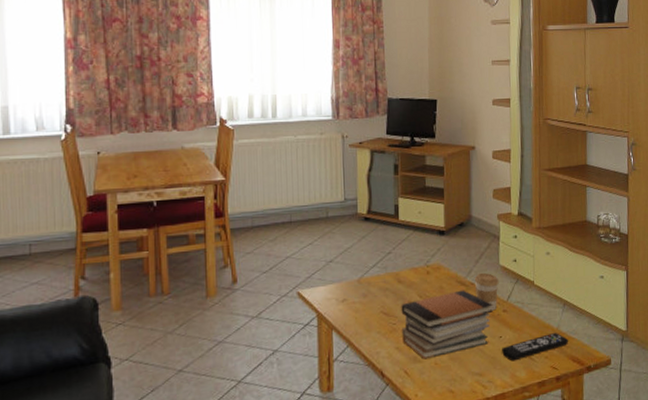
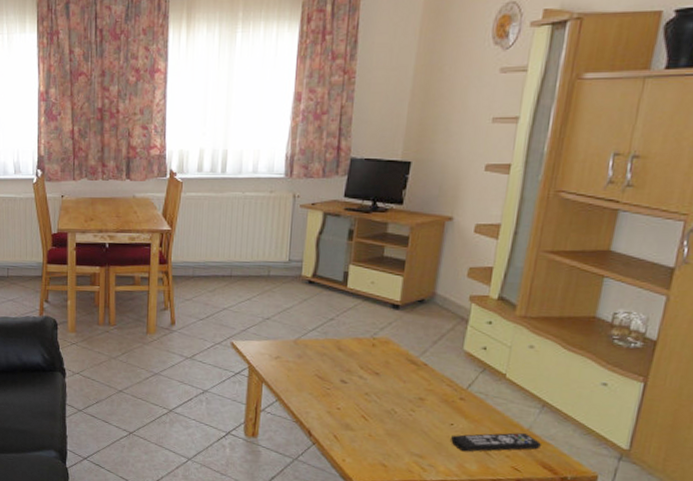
book stack: present [401,290,493,360] -> none [335,368,447,429]
coffee cup: present [474,272,499,311] -> none [428,354,460,396]

